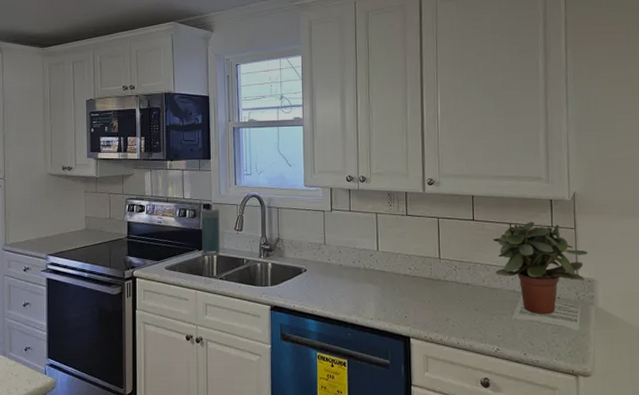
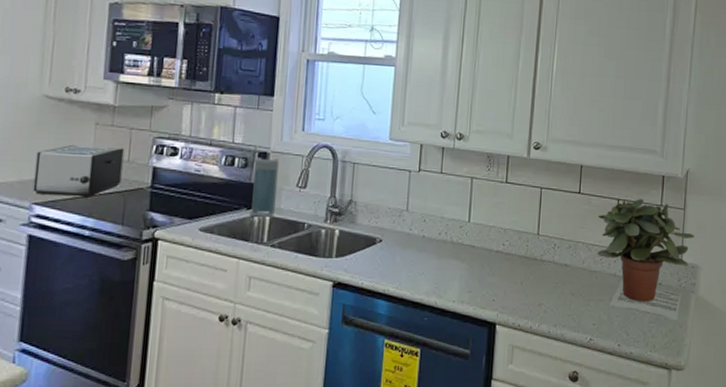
toaster: none [47,208,106,248] -> present [33,144,124,198]

